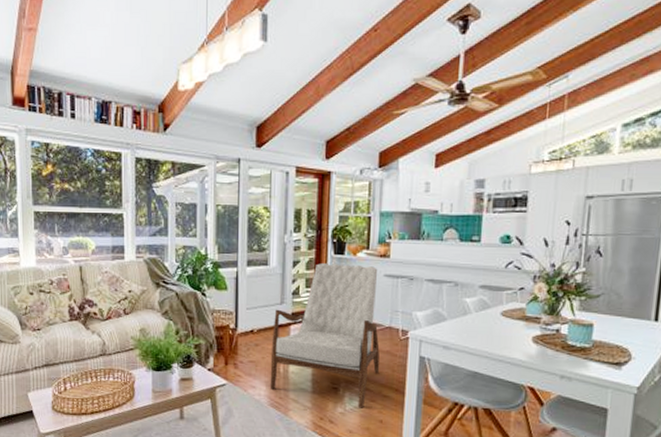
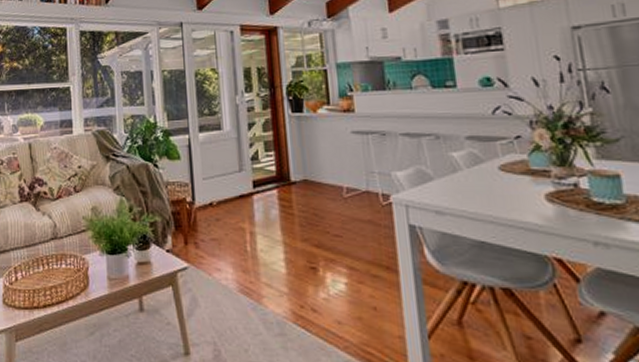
armchair: present [270,263,380,408] -> none [233,122,364,292]

